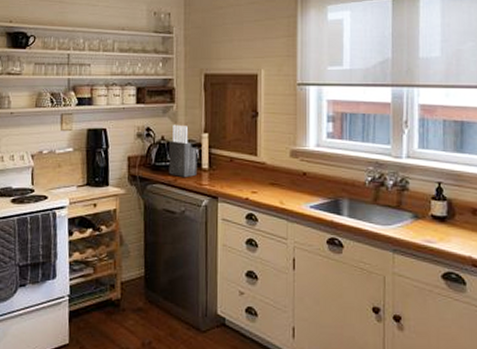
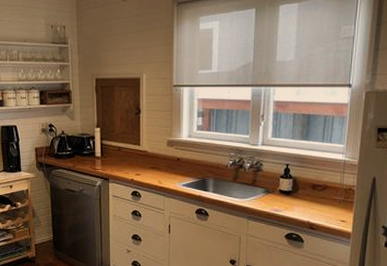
knife block: present [168,124,198,177] -> none [69,121,92,163]

